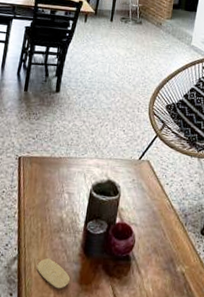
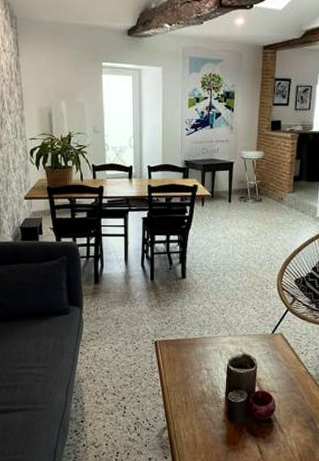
coaster: present [36,258,71,289] -> none [186,426,218,450]

